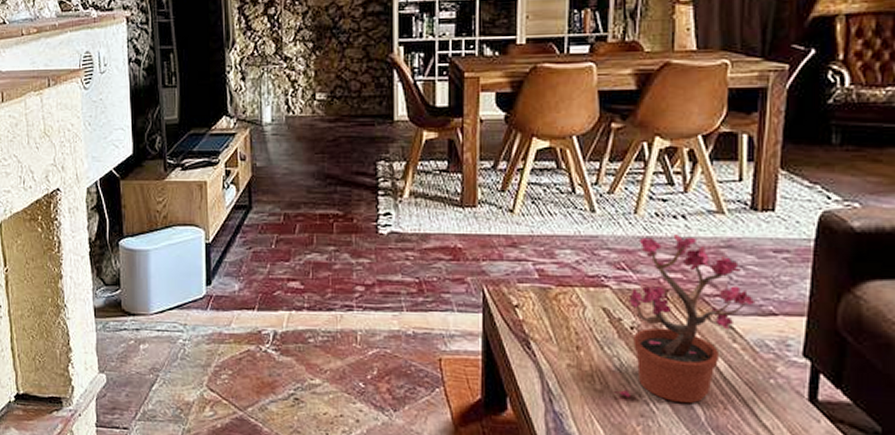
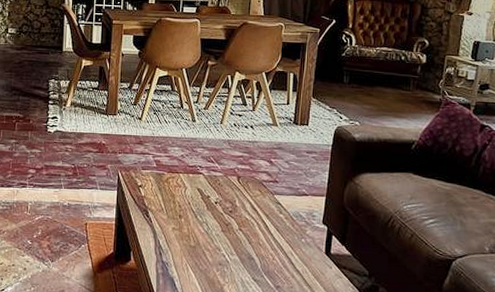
potted plant: present [613,234,756,404] -> none [202,139,295,256]

